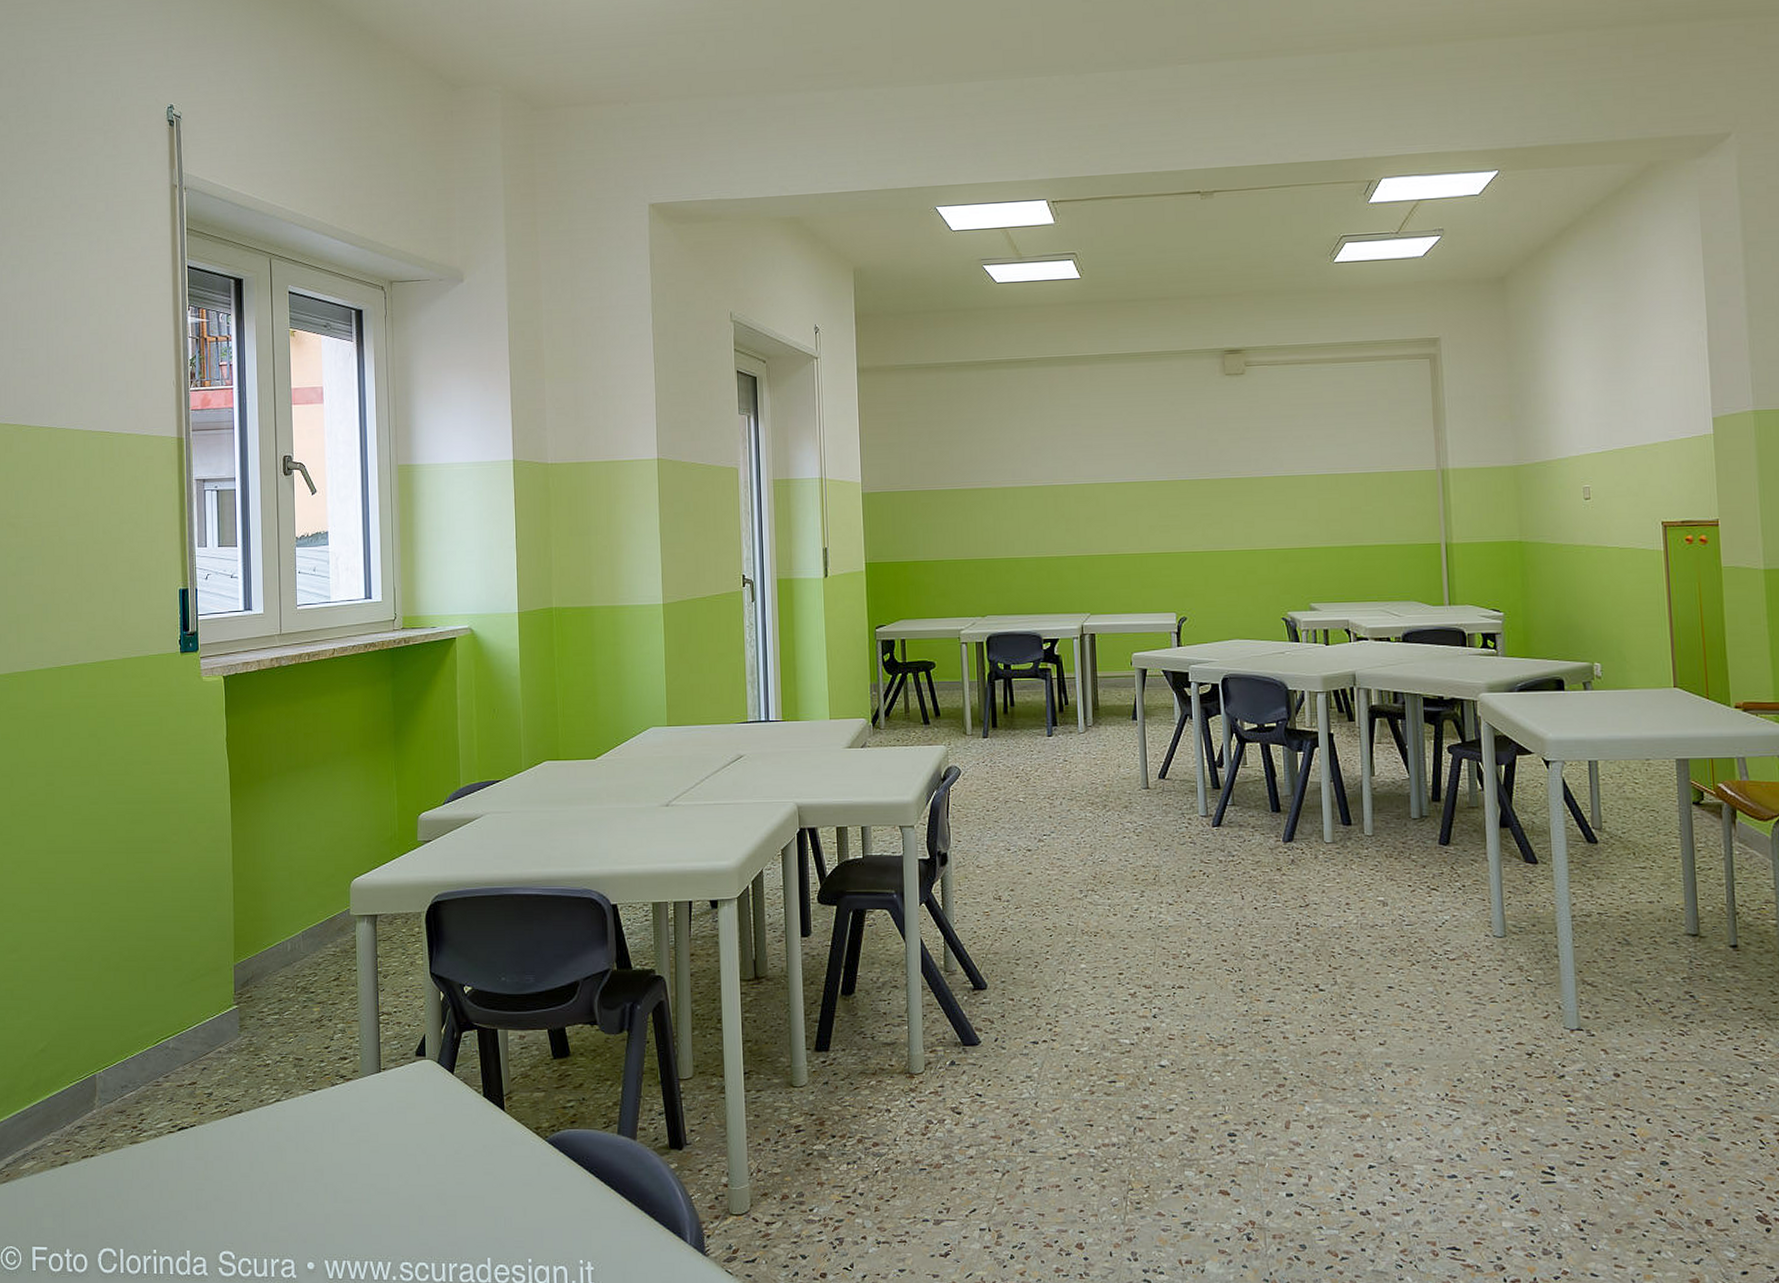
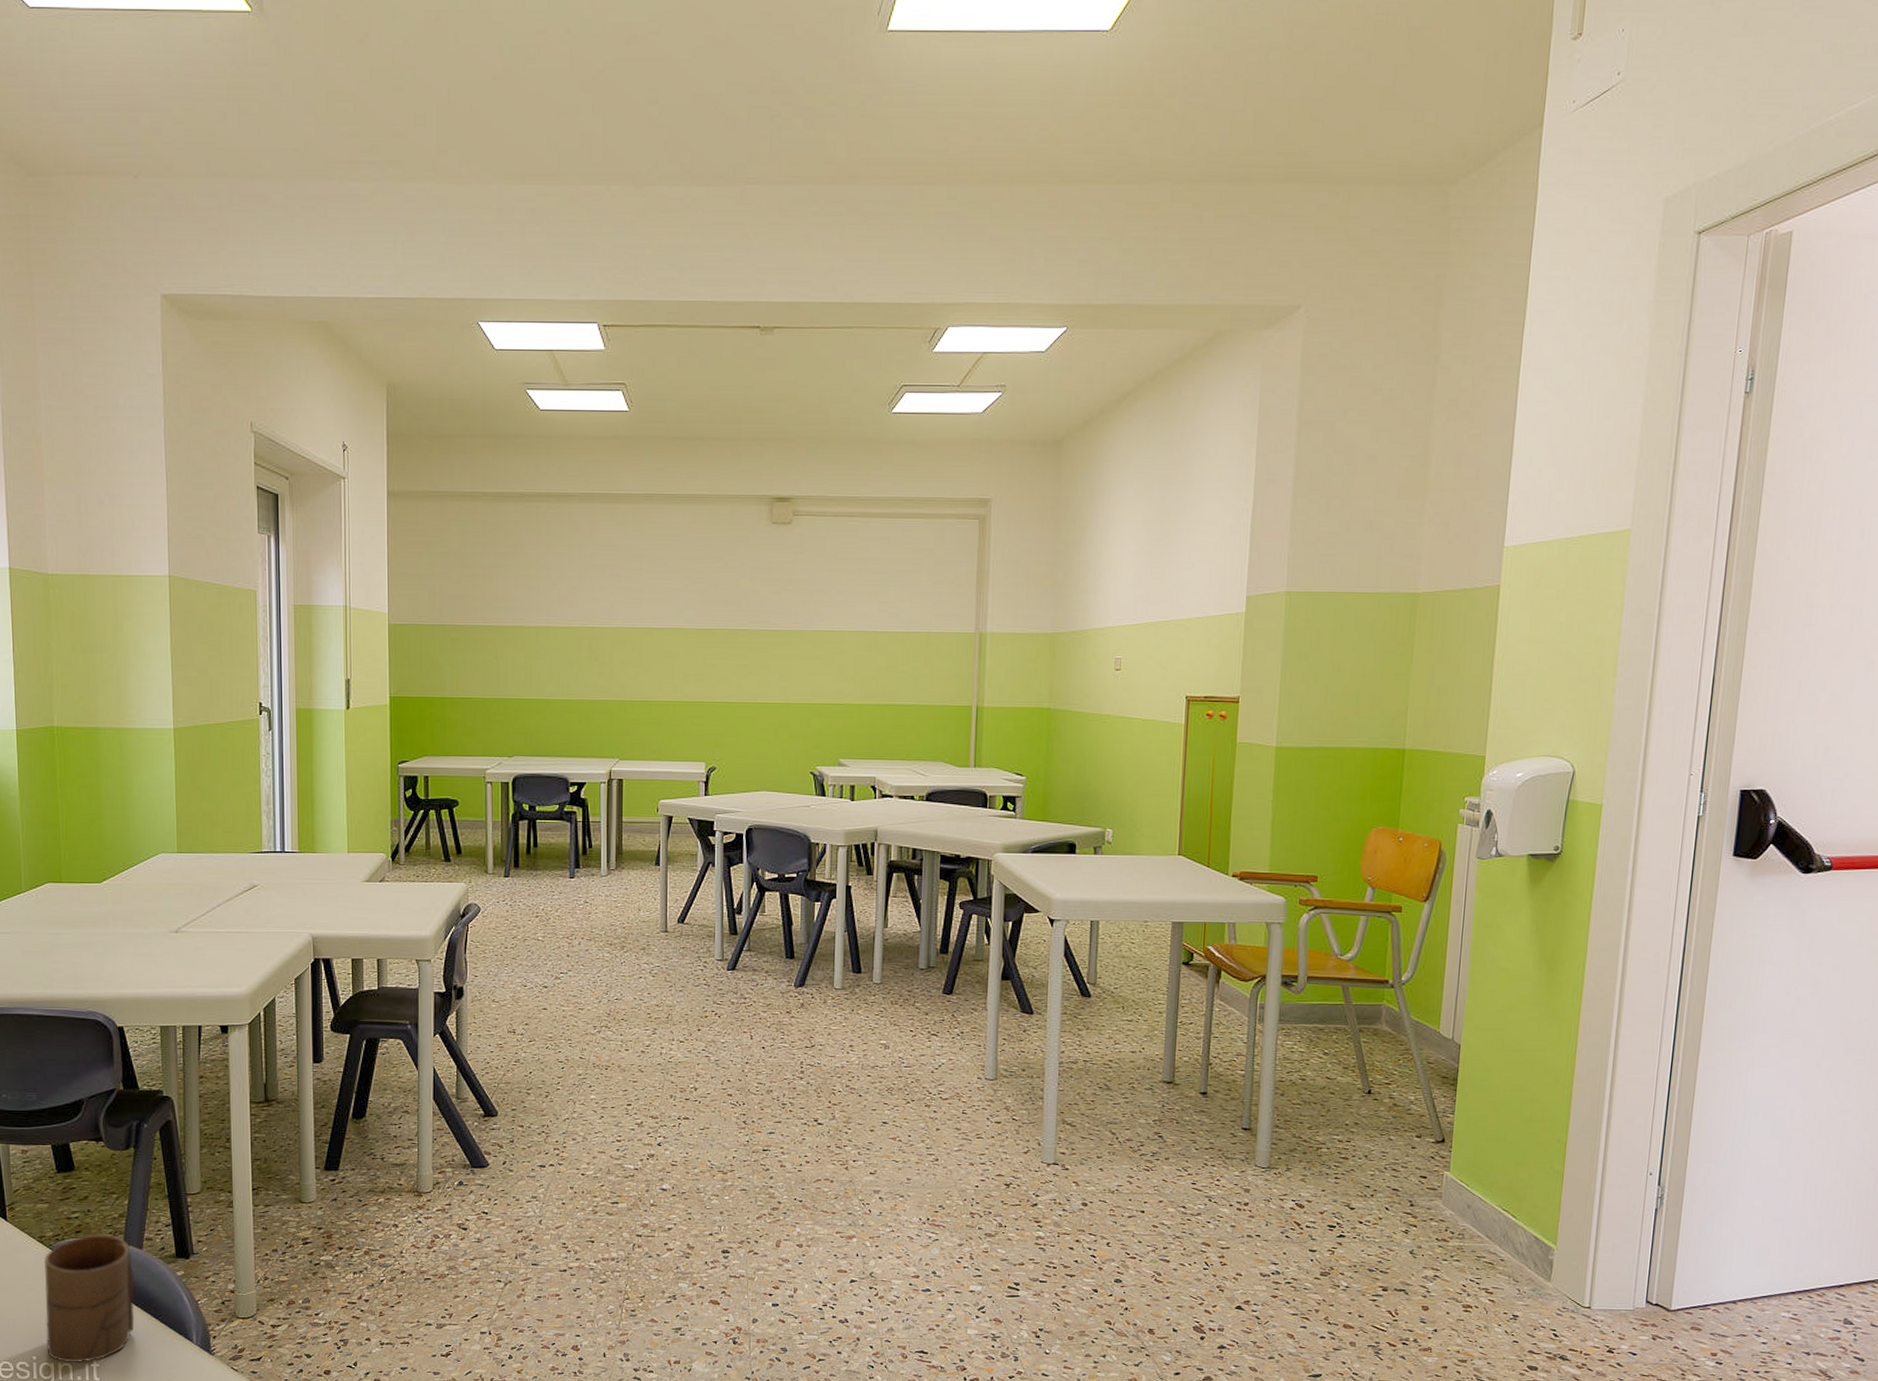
cup: none [539,1124,629,1266] -> present [43,1234,135,1363]

